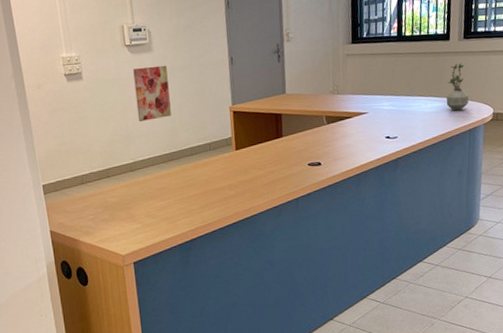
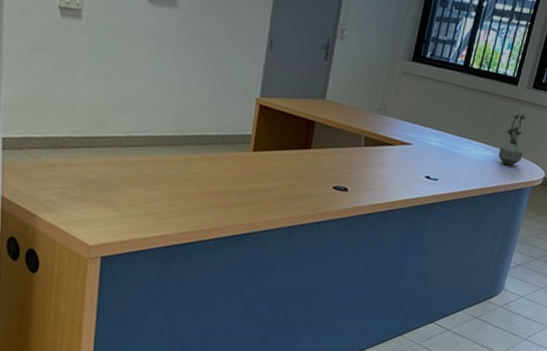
wall art: present [133,65,171,121] -> none [142,23,191,92]

